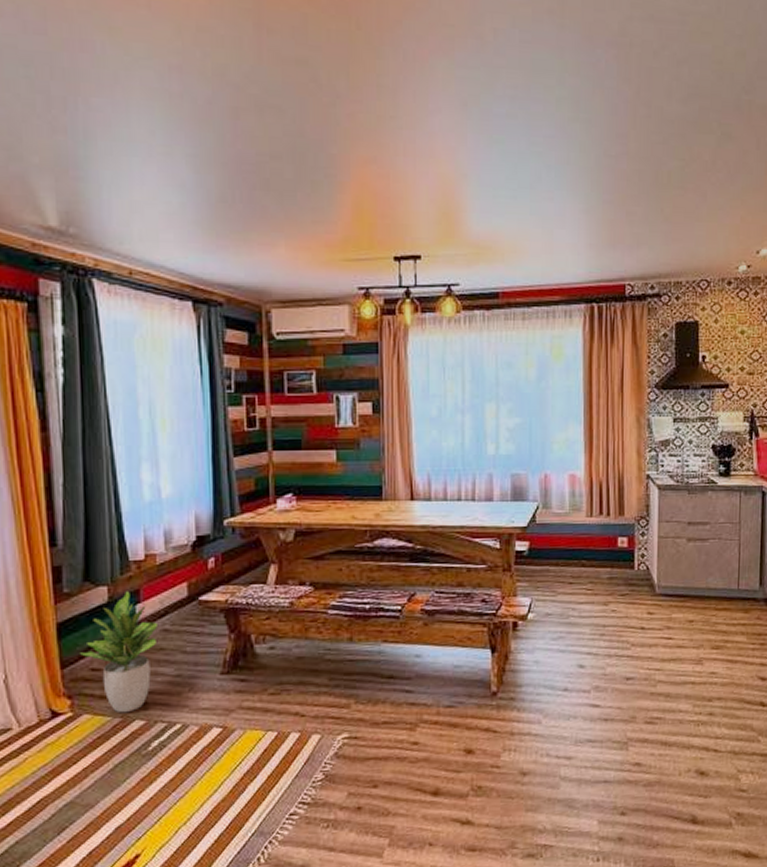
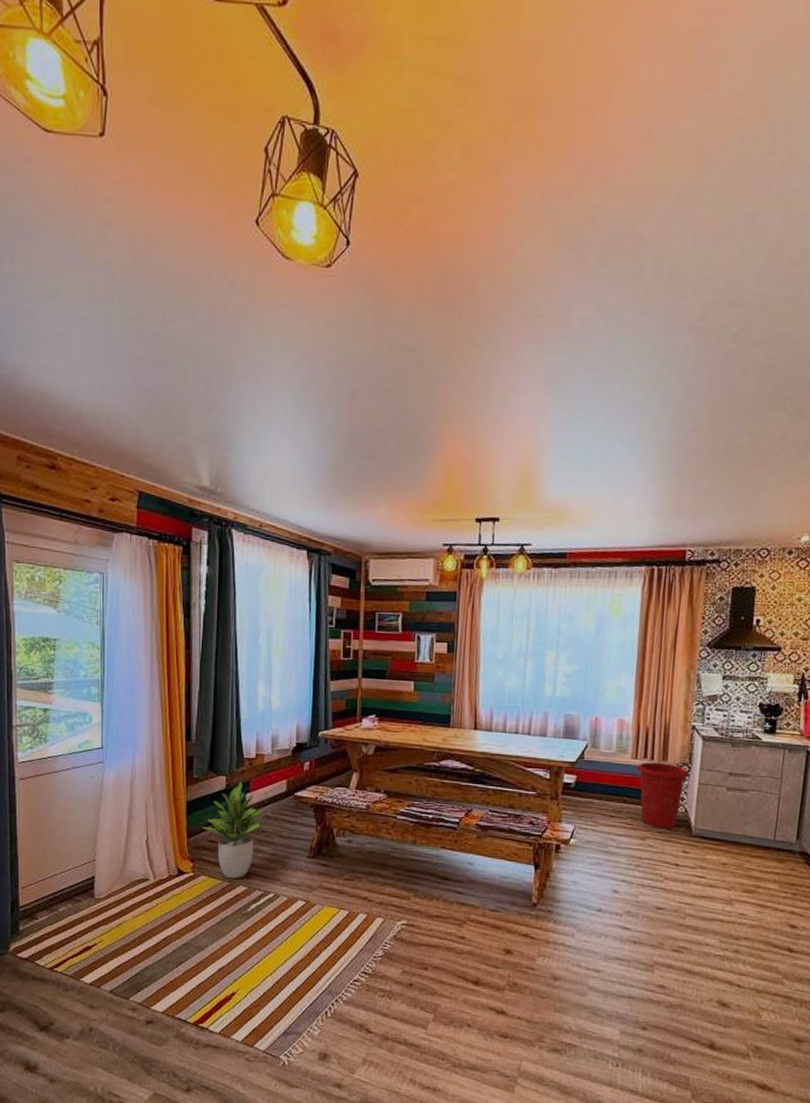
waste bin: none [592,518,648,590] -> present [635,762,690,828]

